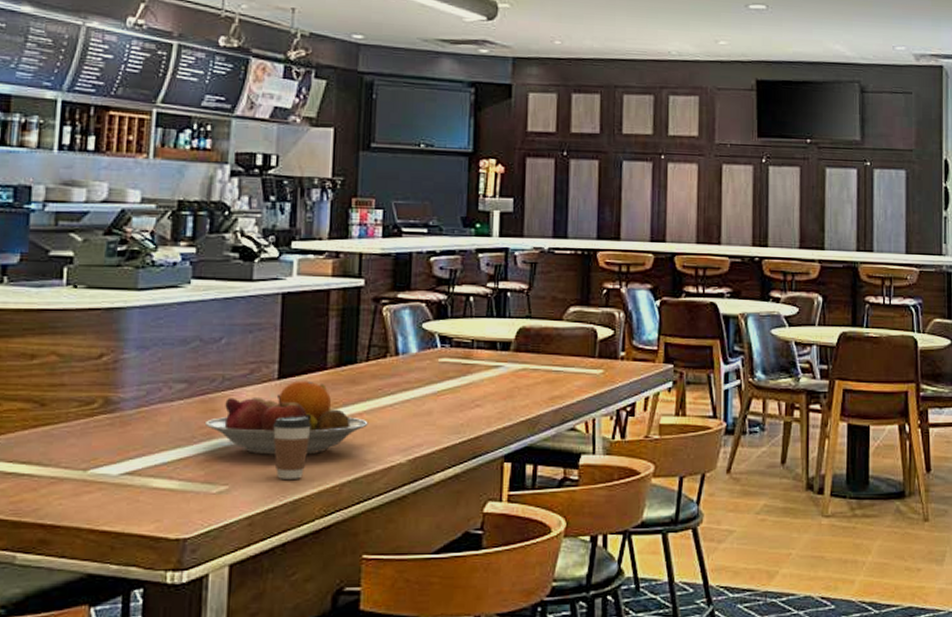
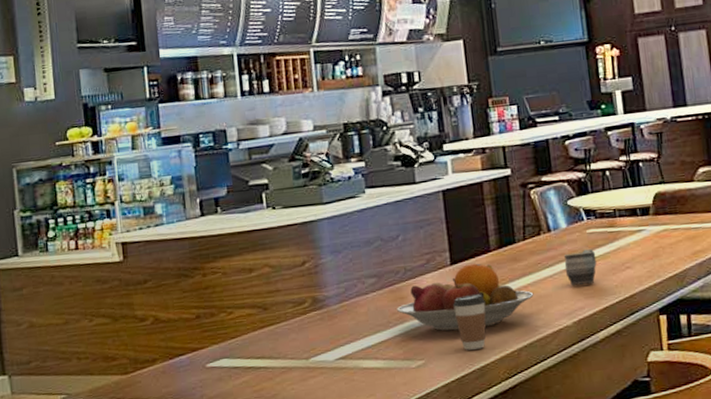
mug: none [407,380,445,420] -> present [563,249,597,286]

